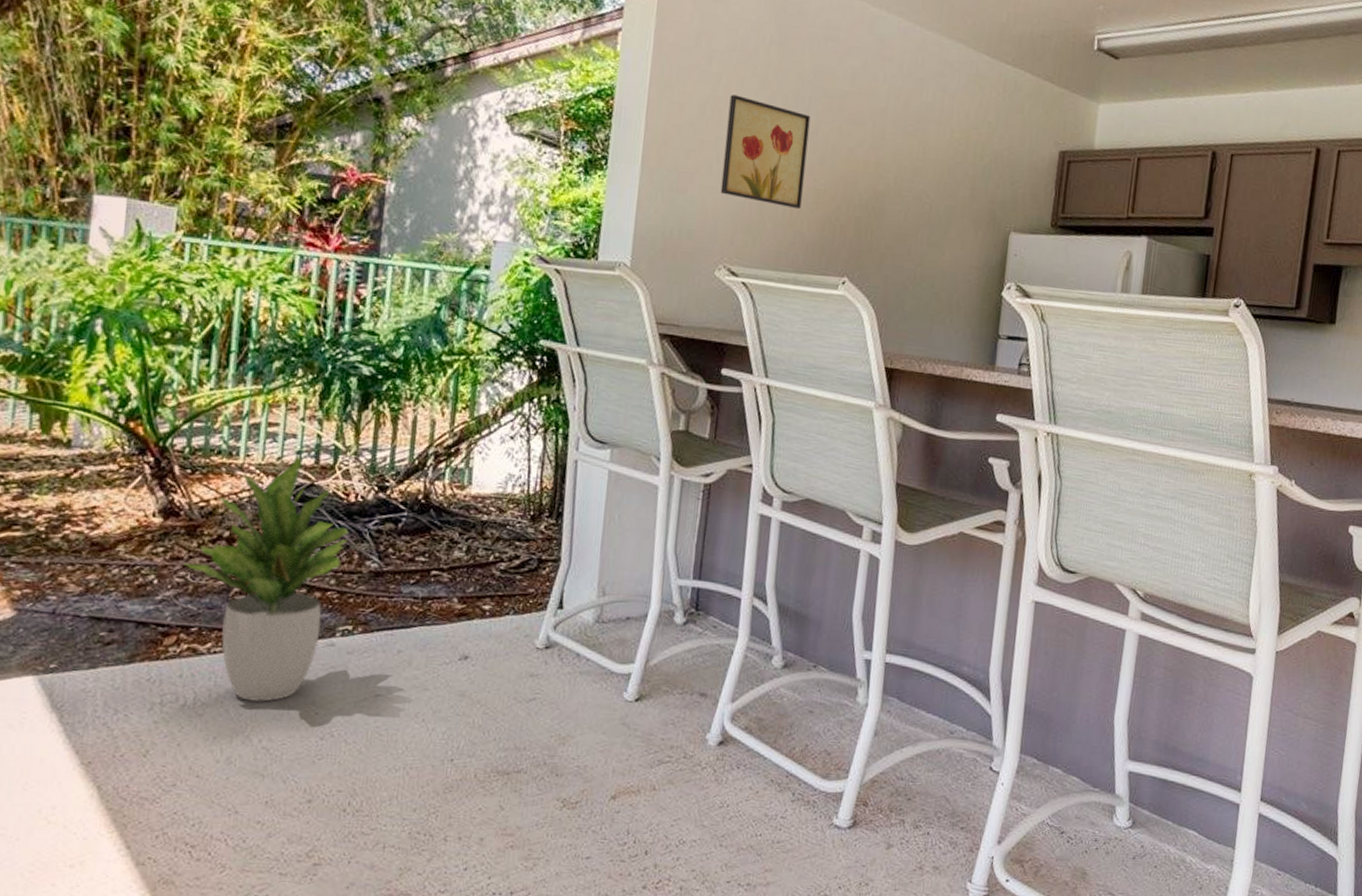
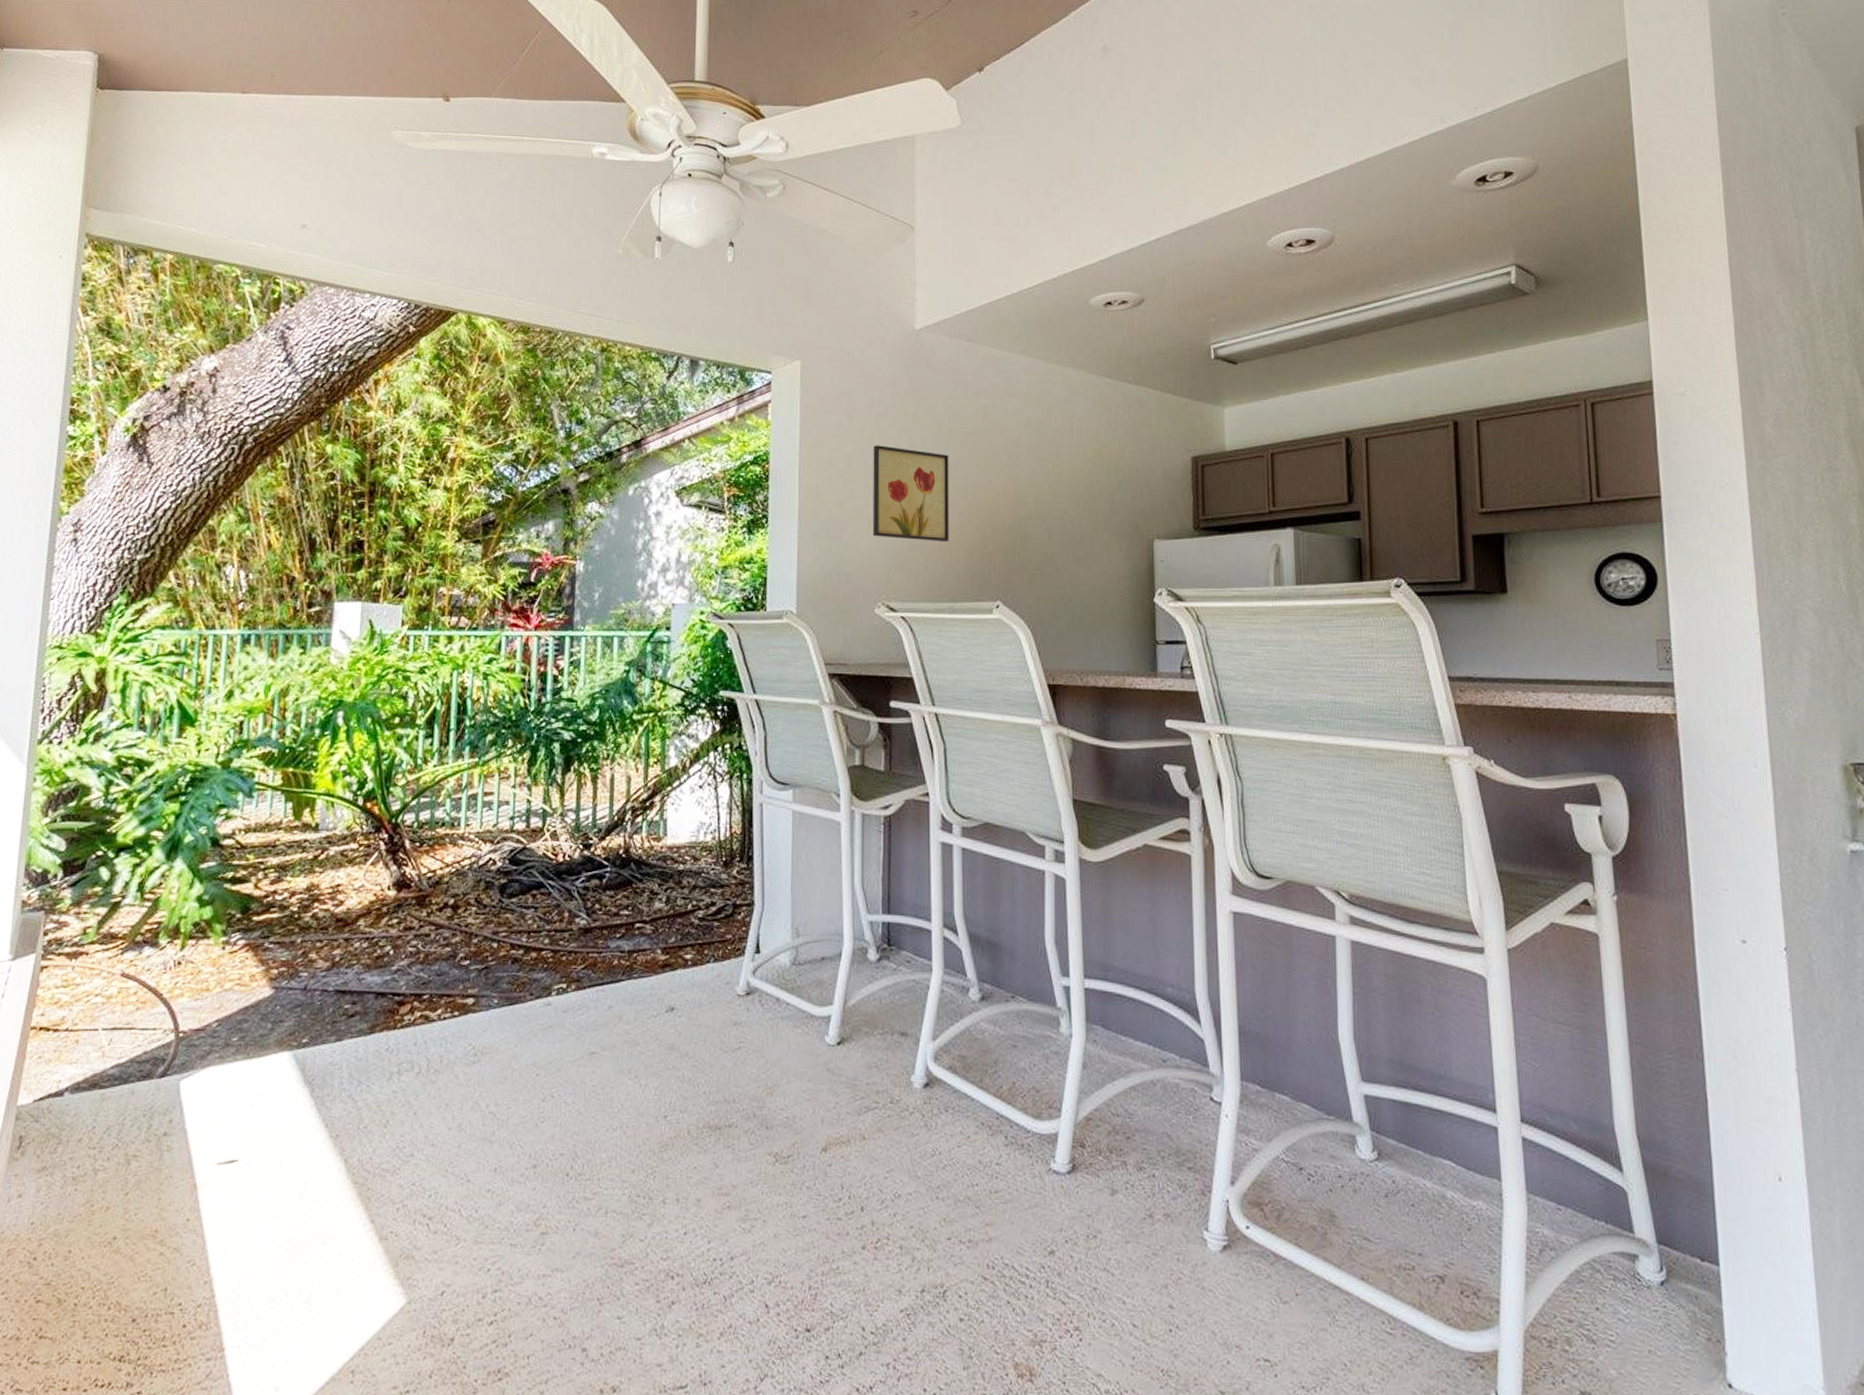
potted plant: present [182,456,349,703] -> none [413,822,559,1067]

